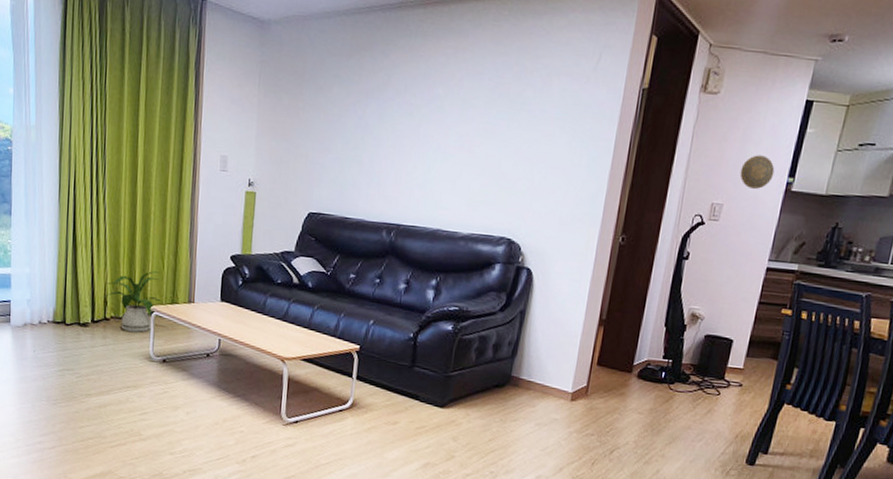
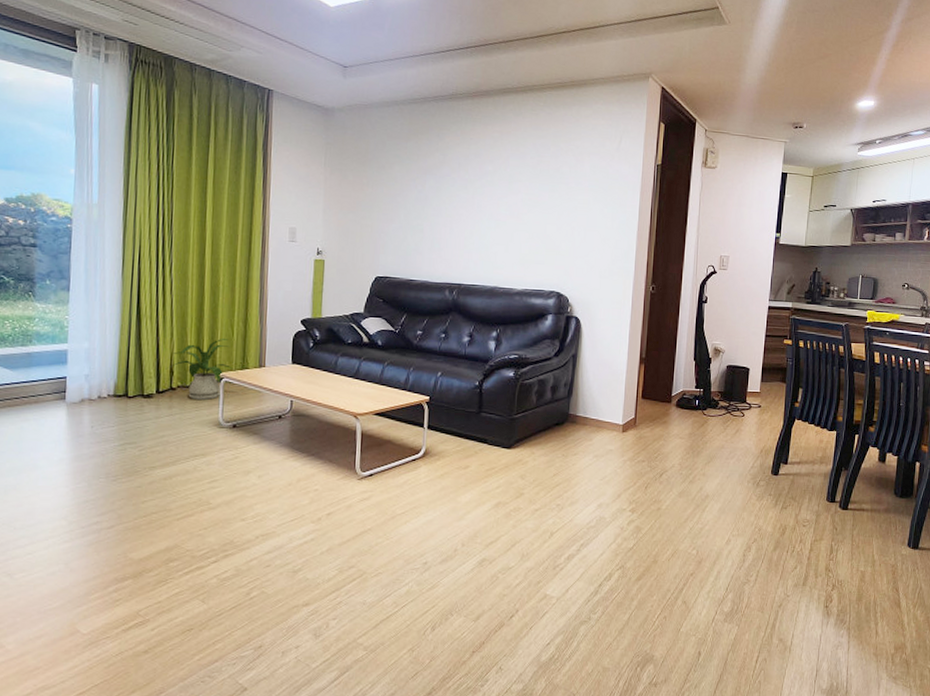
decorative plate: present [739,155,775,190] -> none [739,216,765,244]

